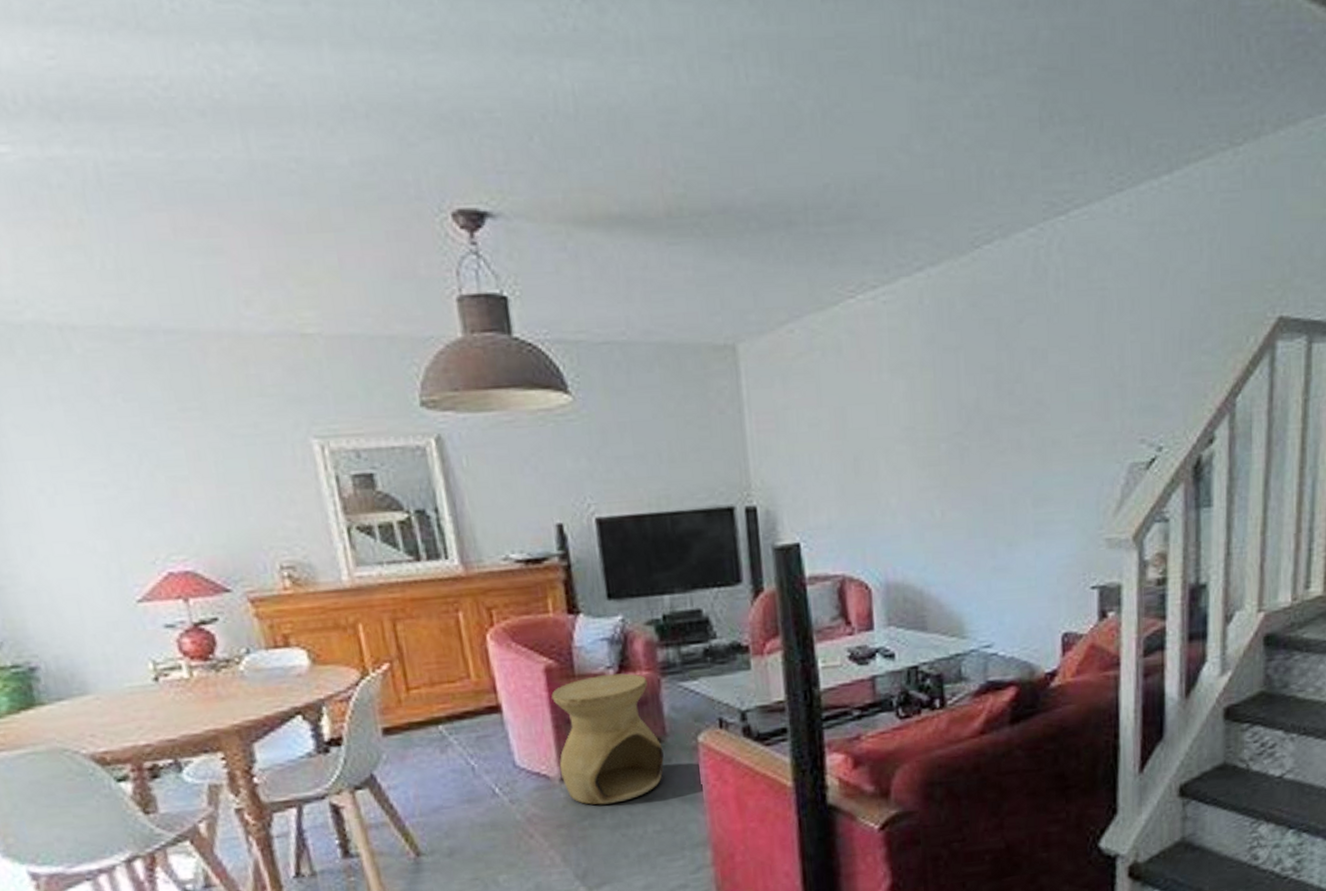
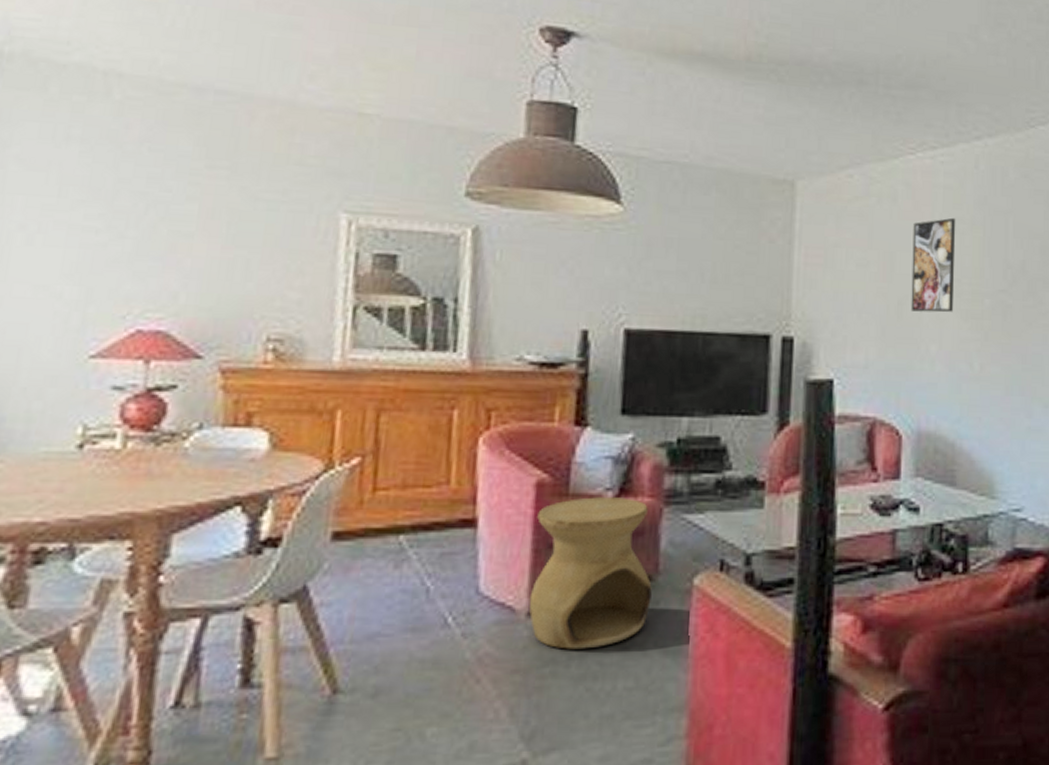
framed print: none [861,361,910,466] -> present [911,217,956,313]

